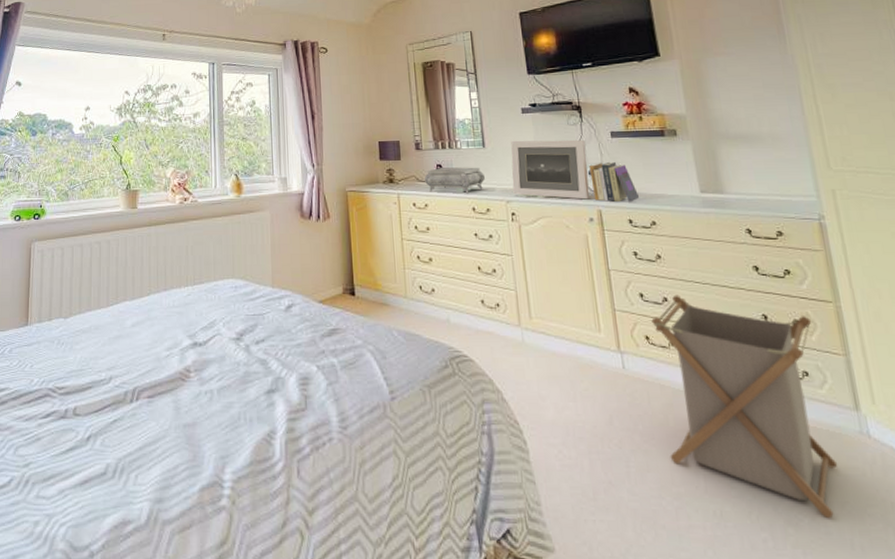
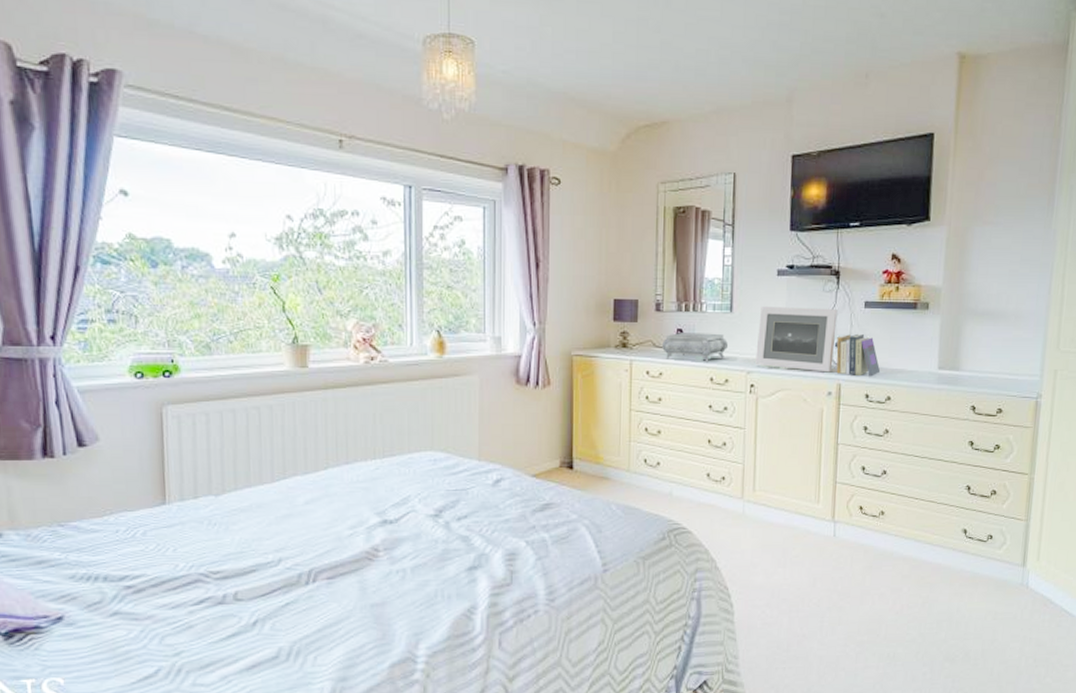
laundry basket: present [651,295,838,518] -> none [860,468,1007,653]

